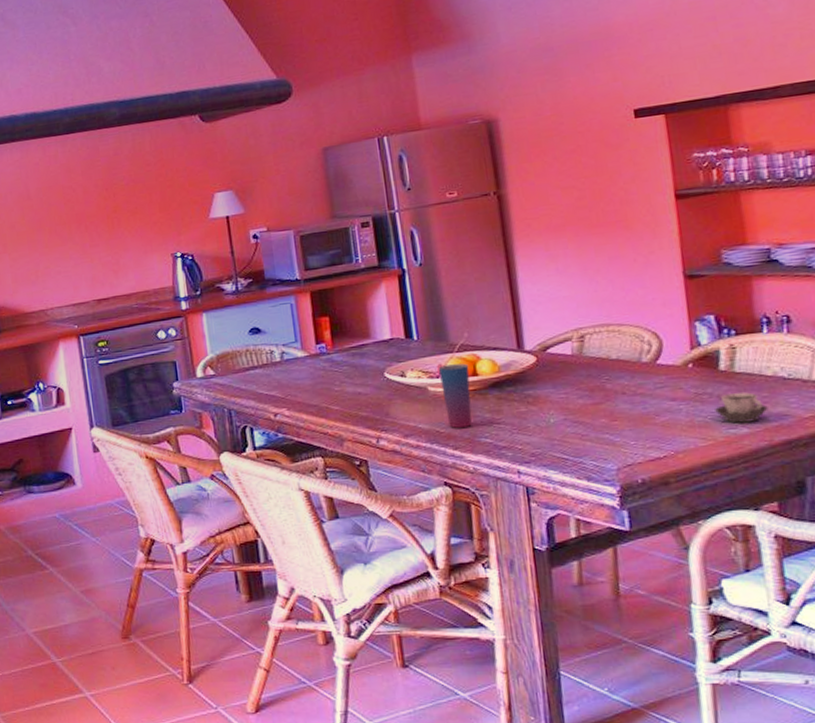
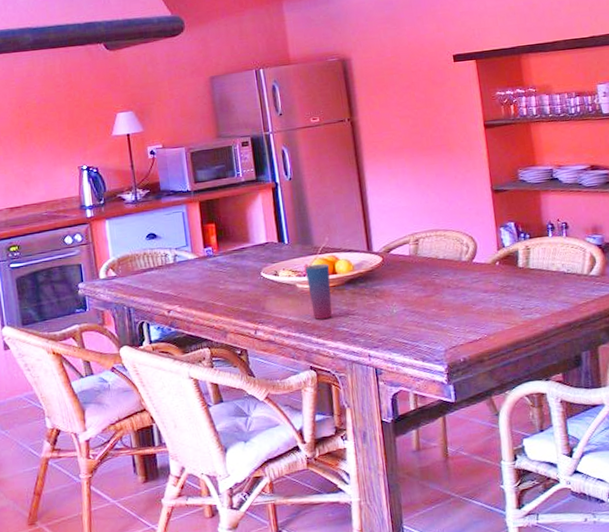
cup: present [715,392,768,423] -> none [516,285,554,310]

